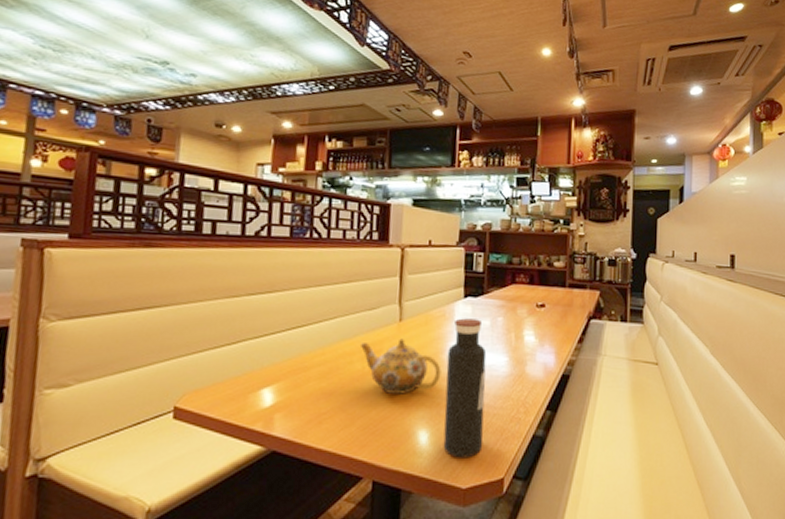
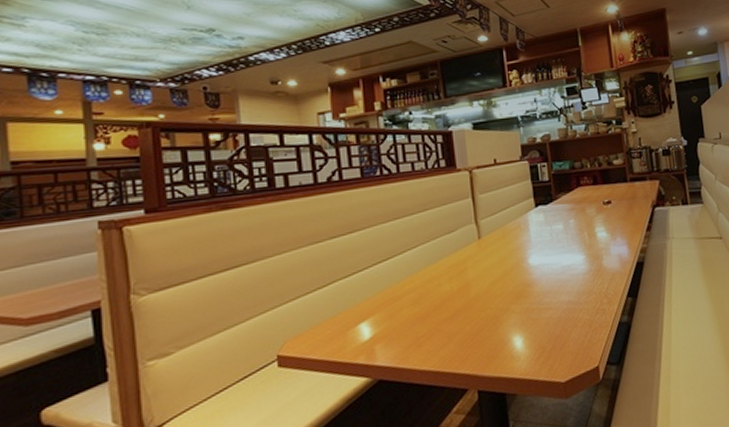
teapot: present [361,338,441,394] -> none [446,254,526,308]
water bottle: present [443,318,487,458] -> none [528,224,575,356]

